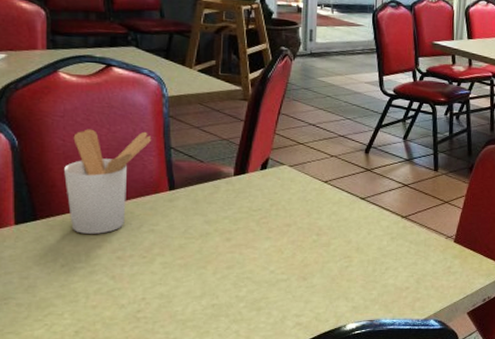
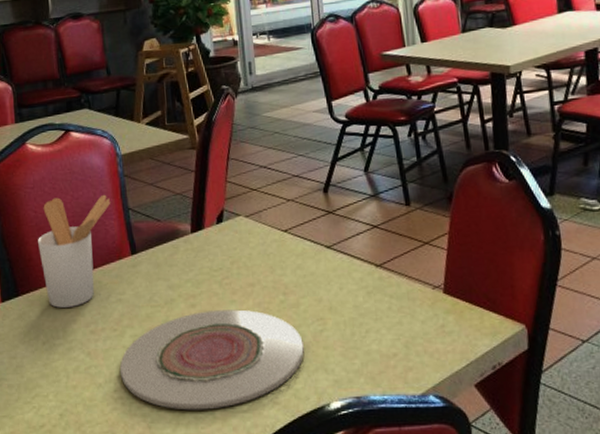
plate: none [145,245,330,329] -> present [119,309,304,410]

